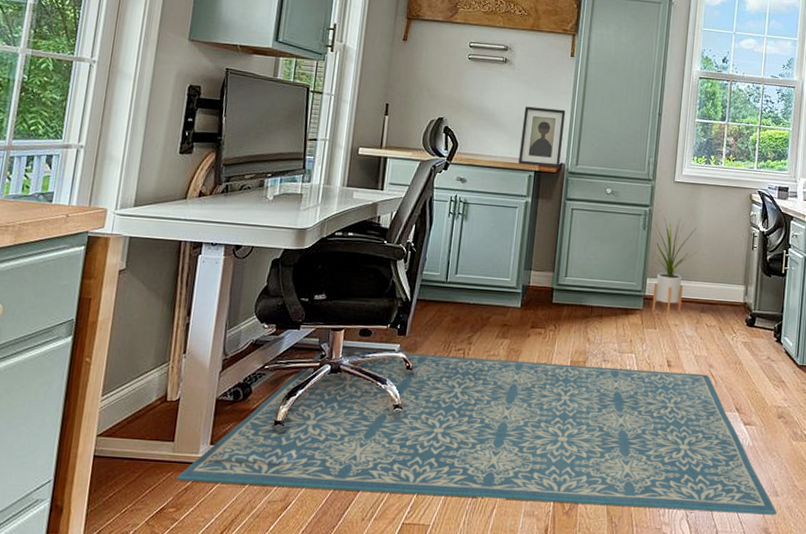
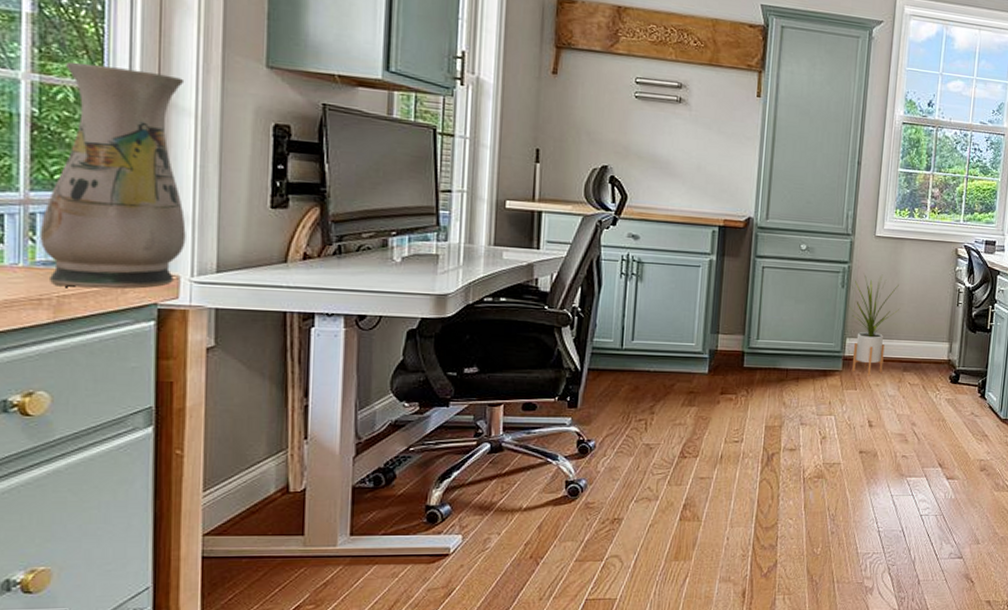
vase: none [14,40,130,219] -> present [40,62,186,290]
rug: present [177,348,777,515] -> none [312,425,978,576]
picture frame: present [518,106,566,168] -> none [700,153,753,223]

